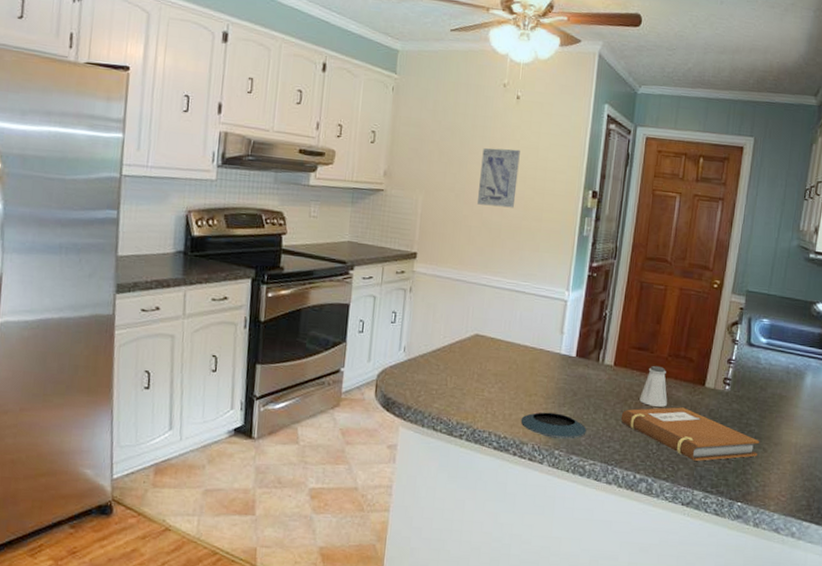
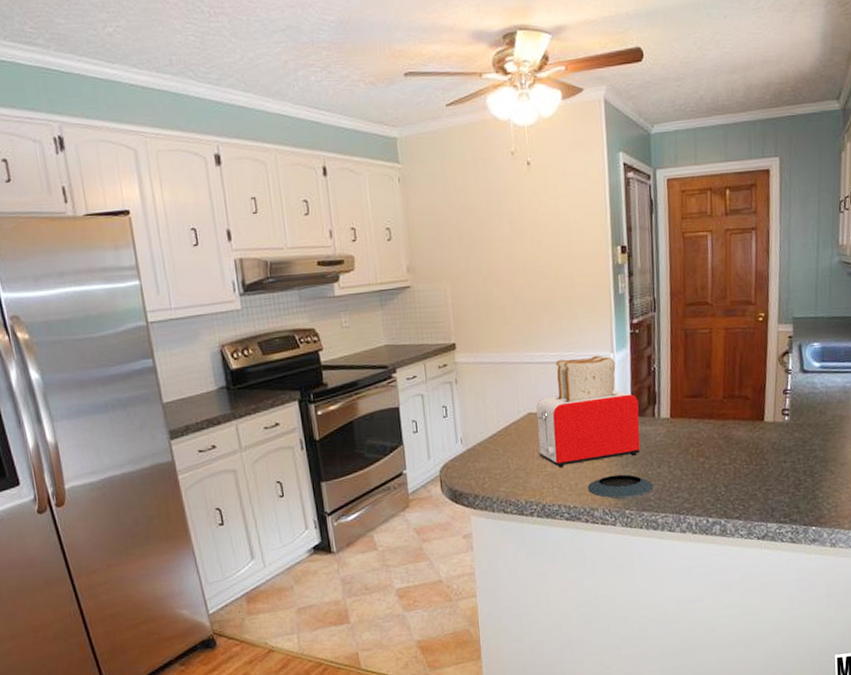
wall art: present [478,148,520,208] -> none [502,218,544,283]
toaster: none [478,288,585,397] -> present [536,355,640,467]
notebook: present [620,407,760,461] -> none [685,446,826,495]
saltshaker: present [639,365,667,407] -> none [701,410,729,450]

